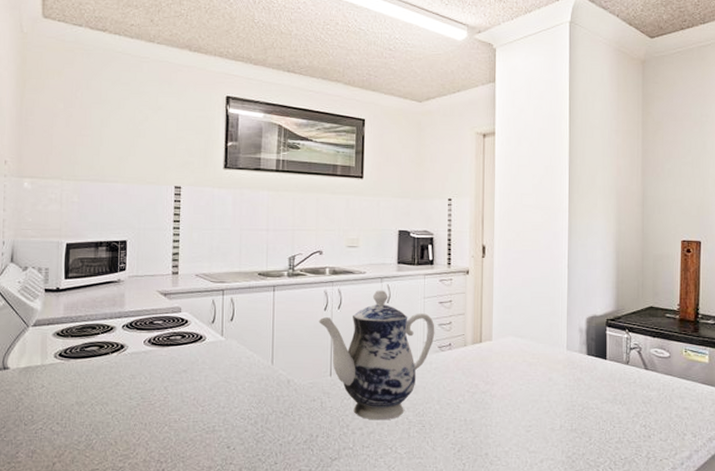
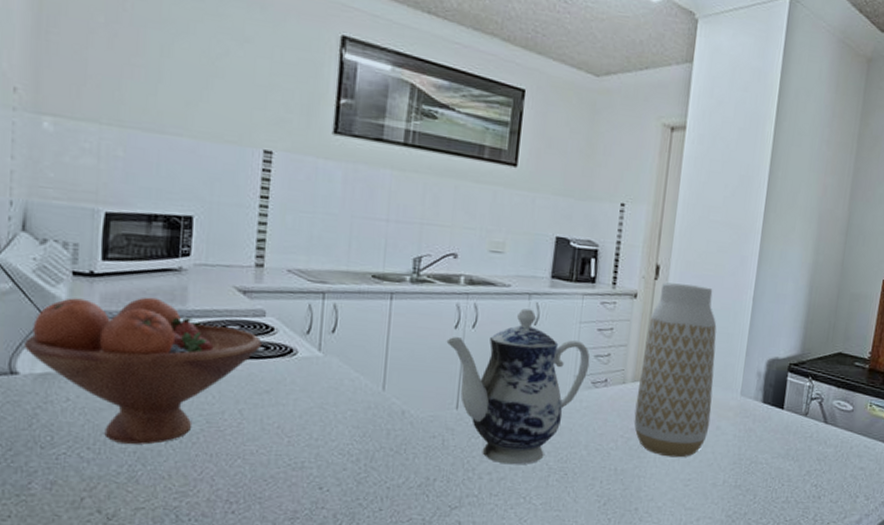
fruit bowl: none [12,304,179,418] -> present [23,297,262,445]
vase: none [477,259,543,407] -> present [634,282,717,458]

